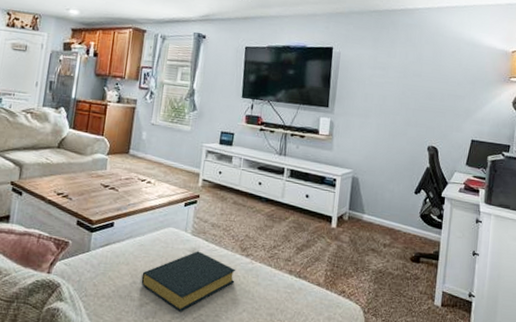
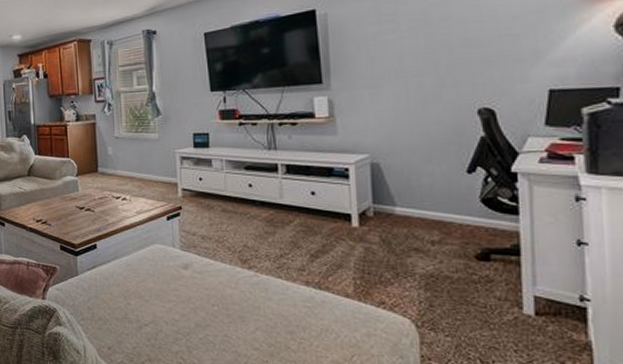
hardback book: present [141,251,236,312] -> none [135,267,240,333]

